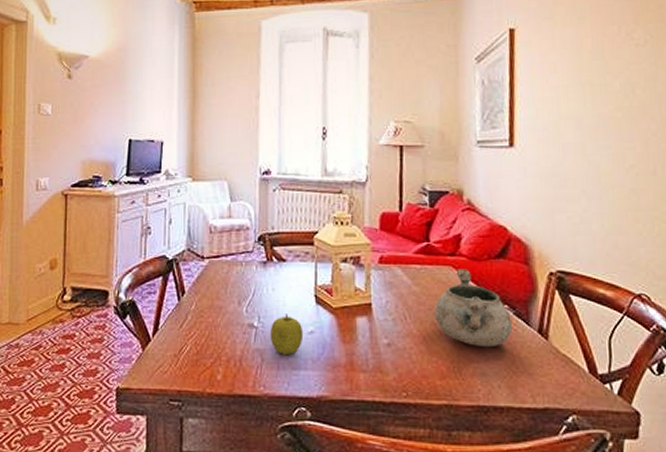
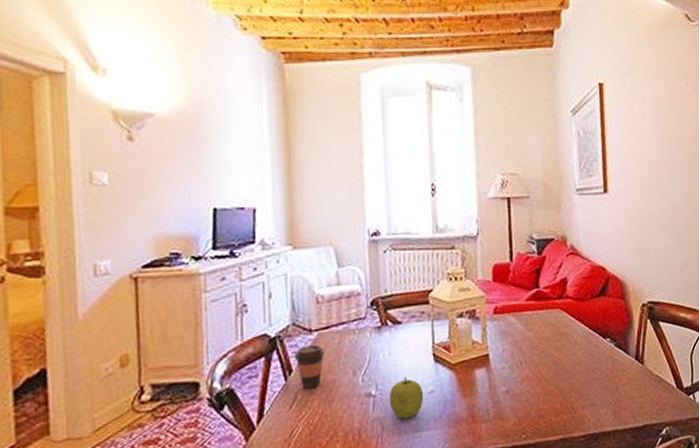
coffee cup: none [187,271,214,312] -> present [294,344,325,390]
decorative bowl: present [434,269,512,348] -> none [546,309,614,381]

